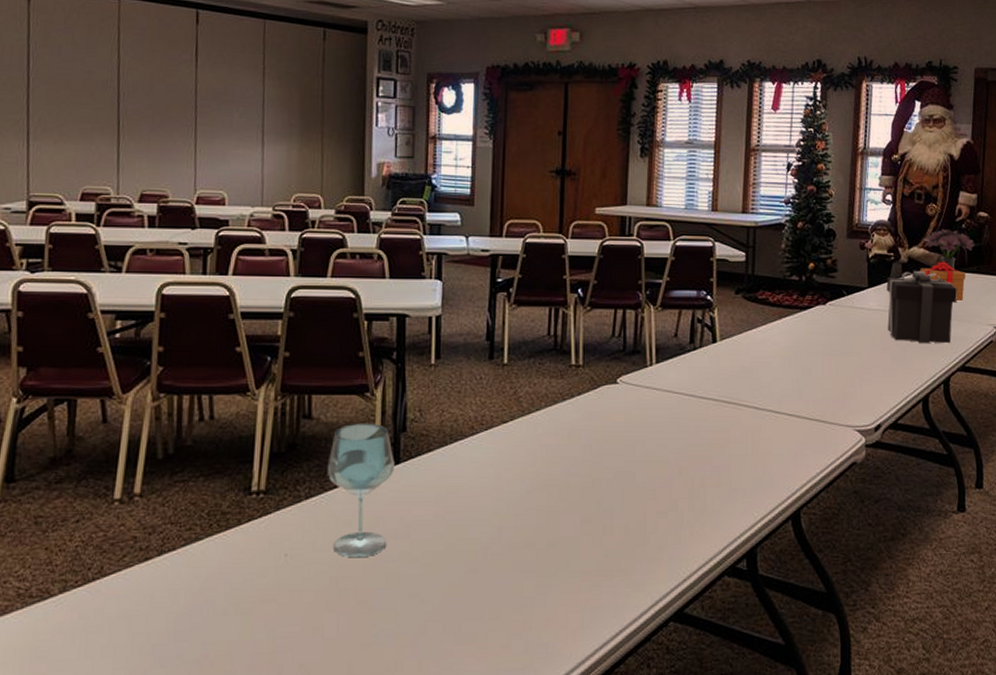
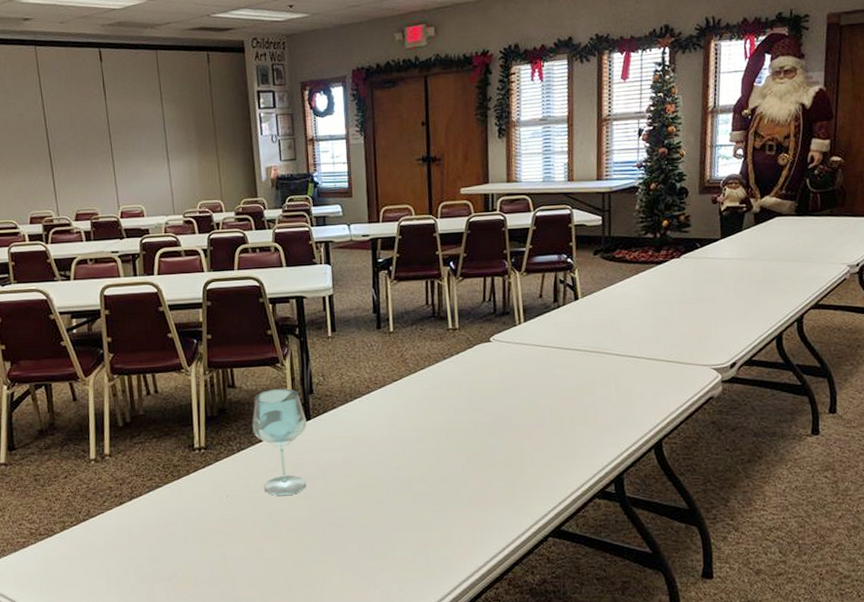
gift box: present [886,270,958,344] -> none [739,218,811,286]
gift box: present [920,260,966,302] -> none [772,207,819,245]
flower arrangement: present [923,229,975,270] -> none [775,176,828,215]

